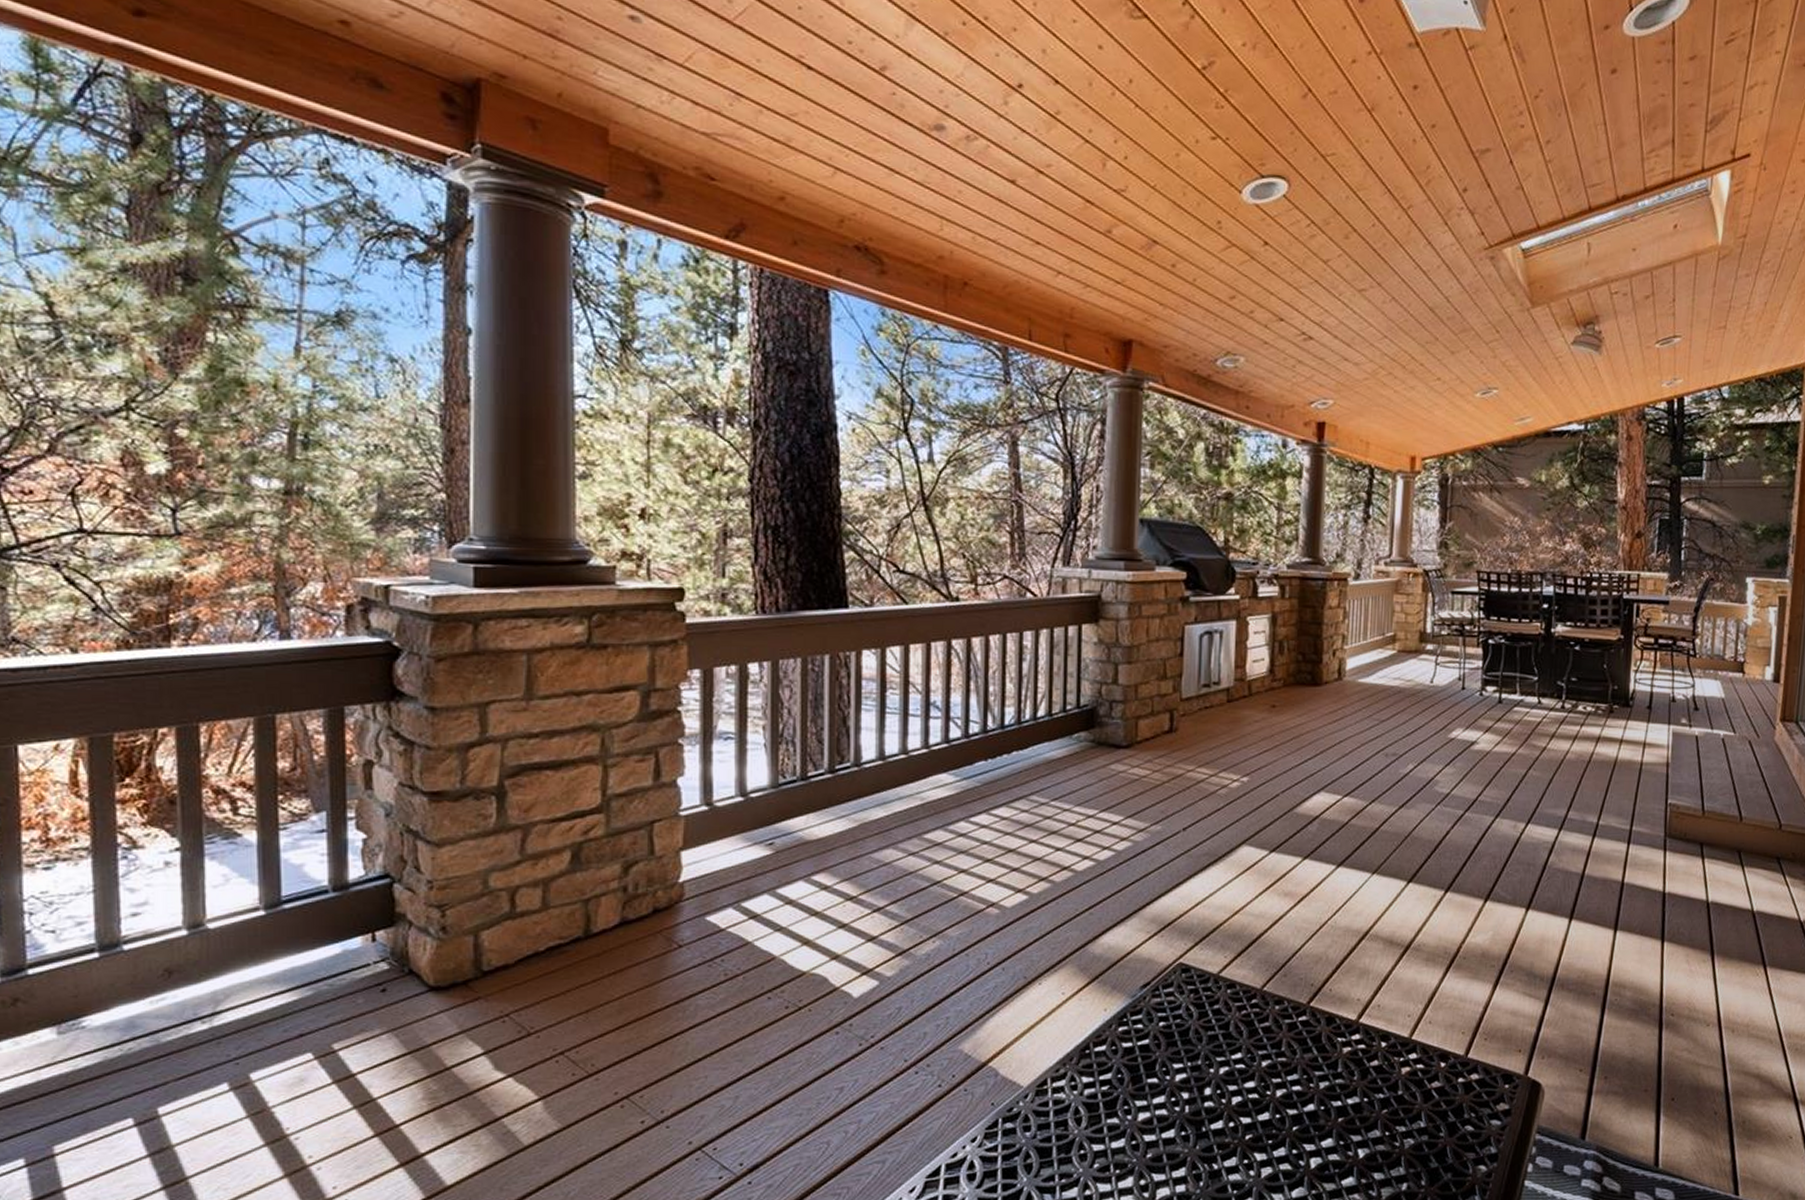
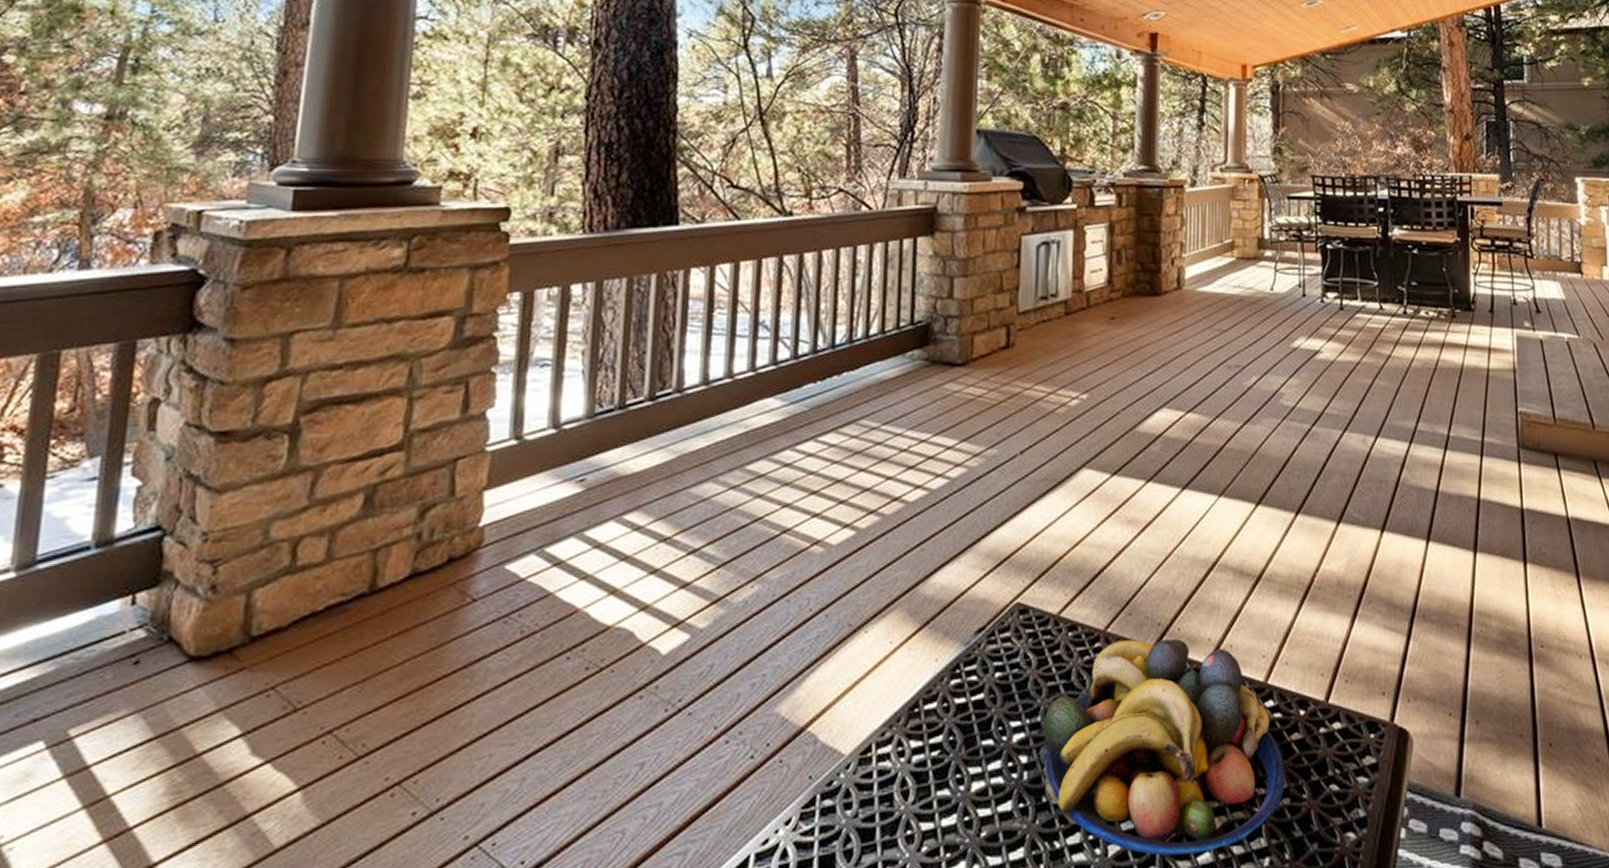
fruit bowl: none [1198,997,1425,1179] -> present [1038,638,1285,856]

